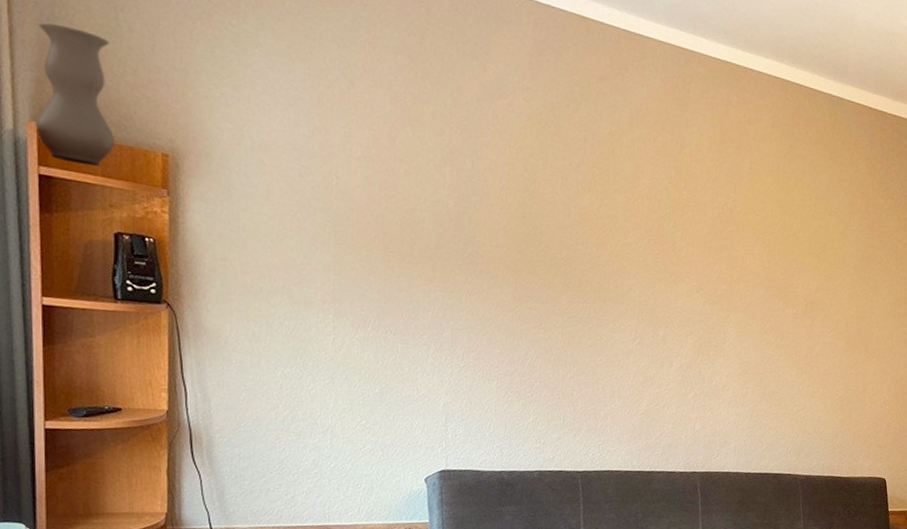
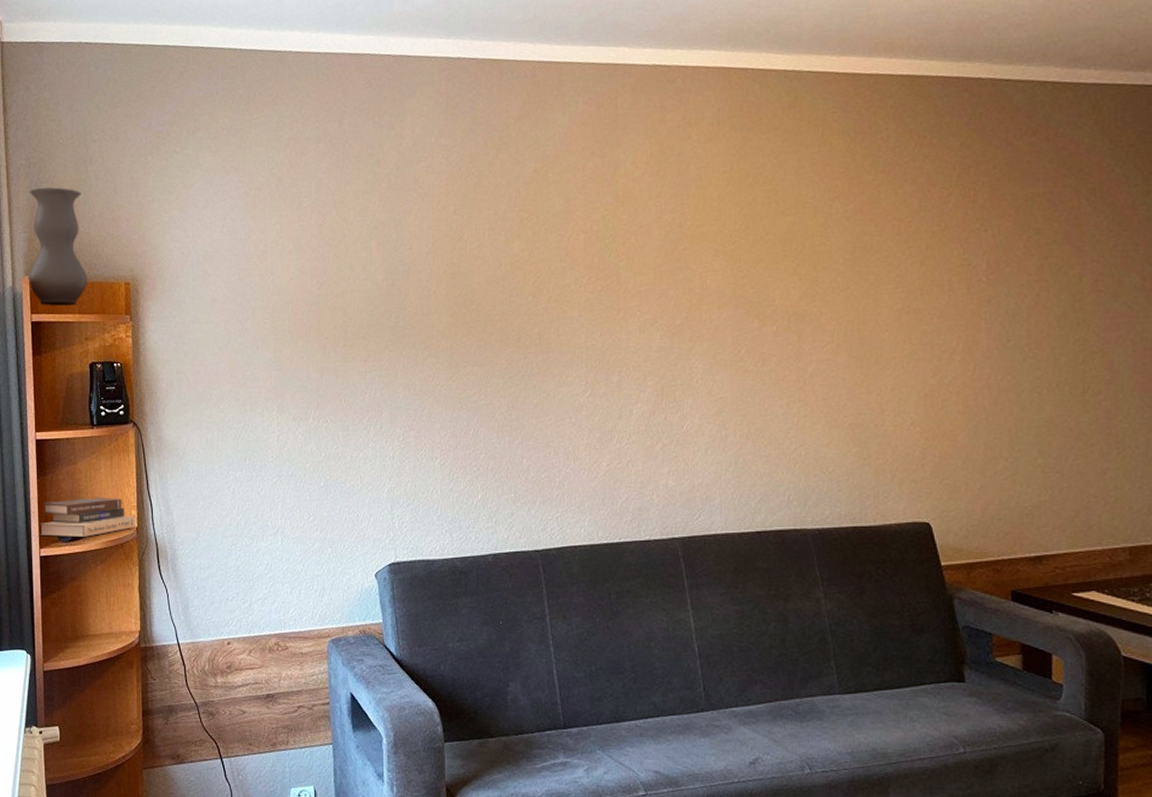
books: none [44,372,166,415] -> present [39,497,135,537]

